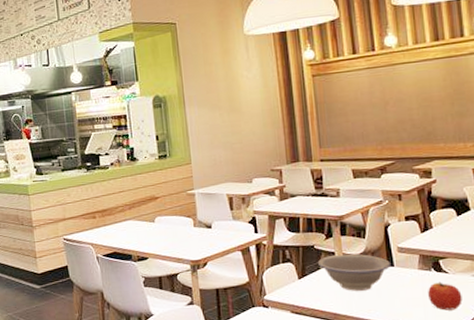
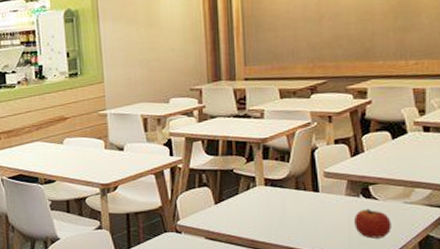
bowl: present [317,253,392,291] -> none [236,178,316,217]

